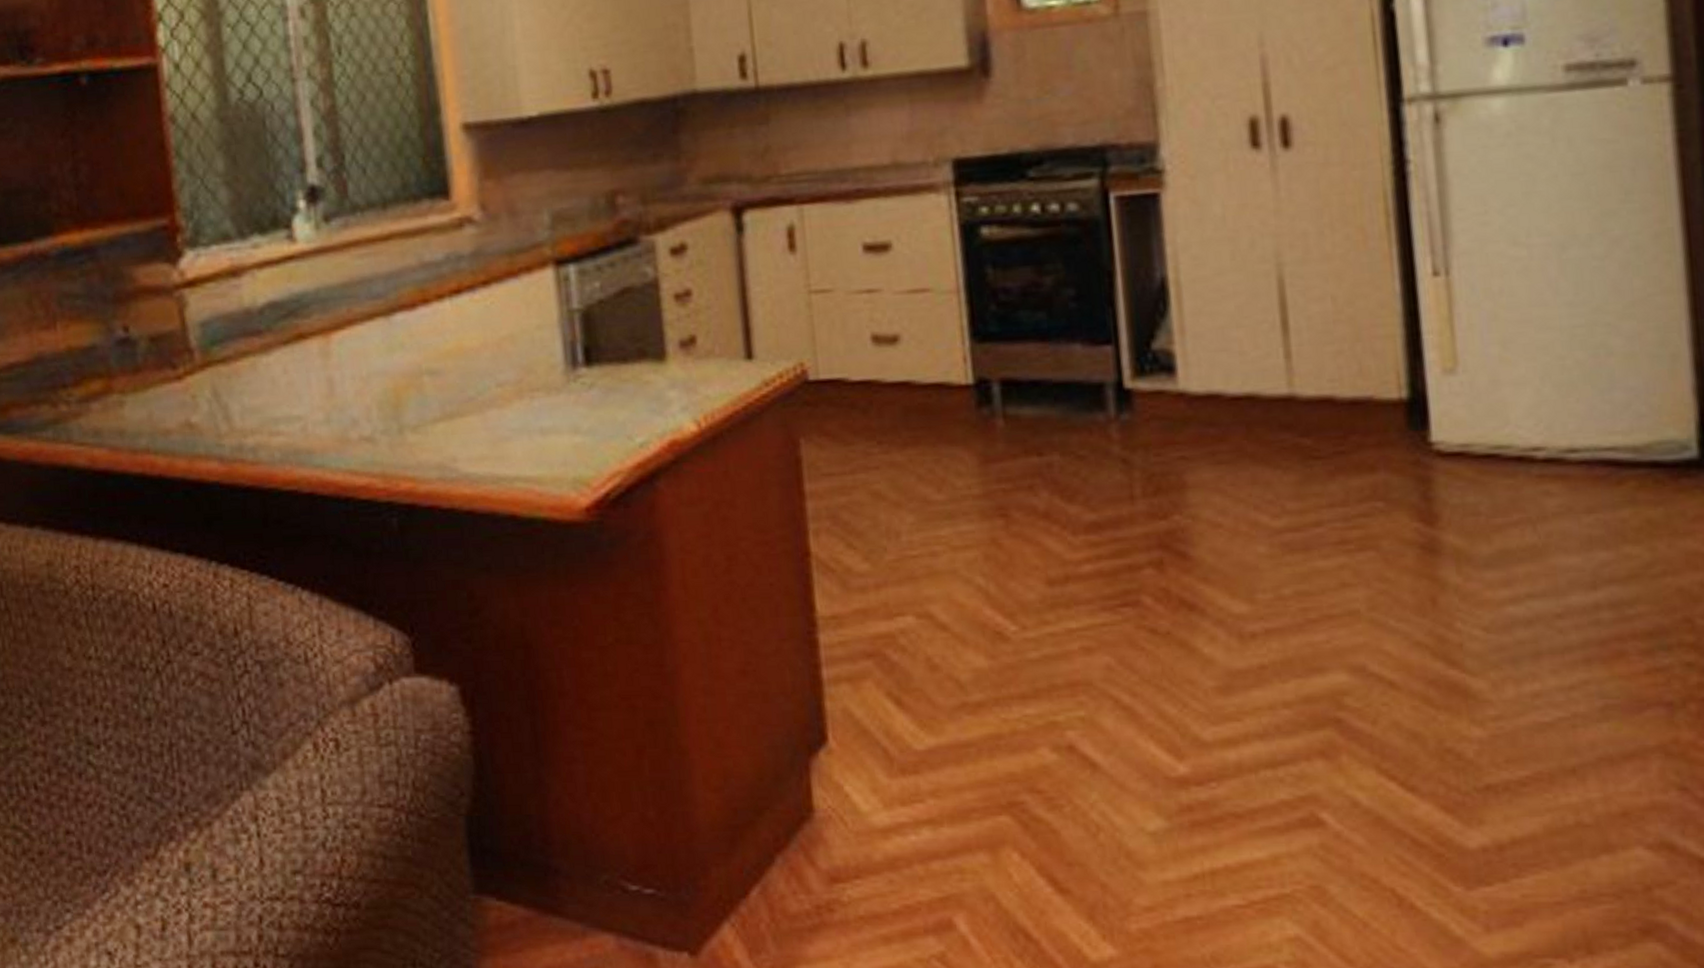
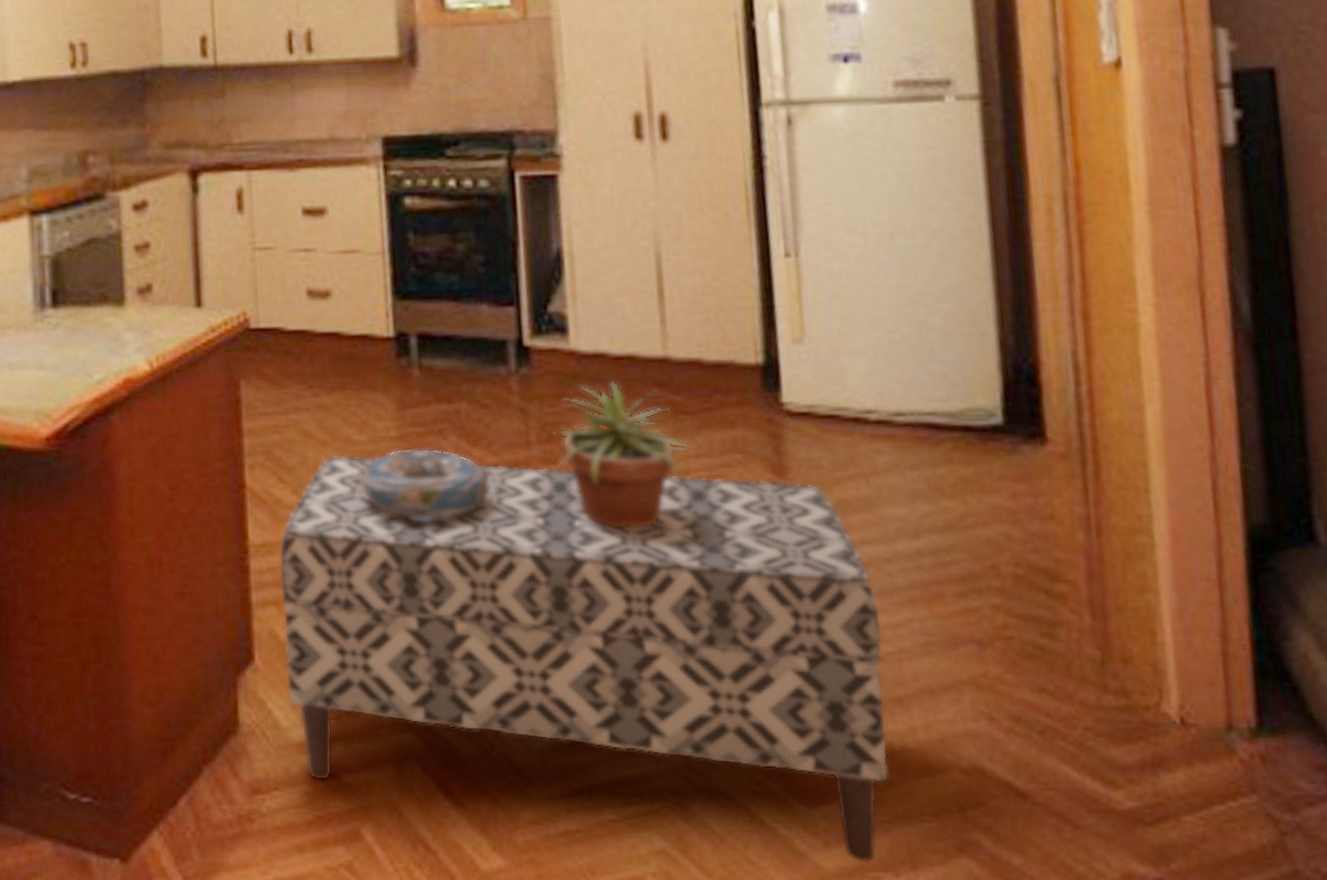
bench: none [850,516,1561,949] -> present [278,455,889,863]
decorative bowl: none [940,506,1088,584] -> present [361,448,489,519]
potted plant: none [1156,424,1329,588] -> present [549,381,696,528]

